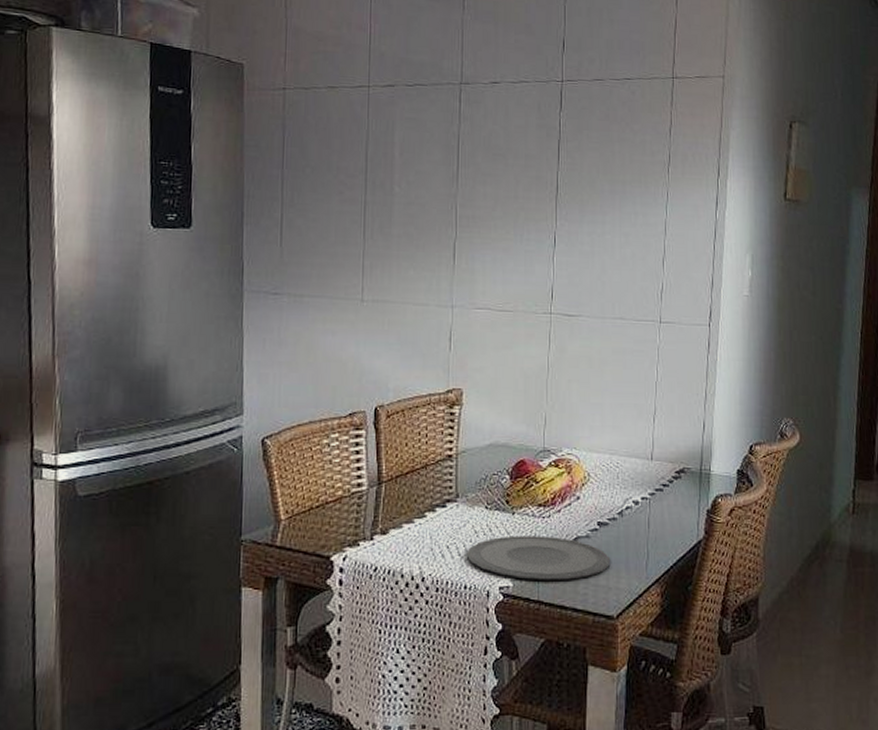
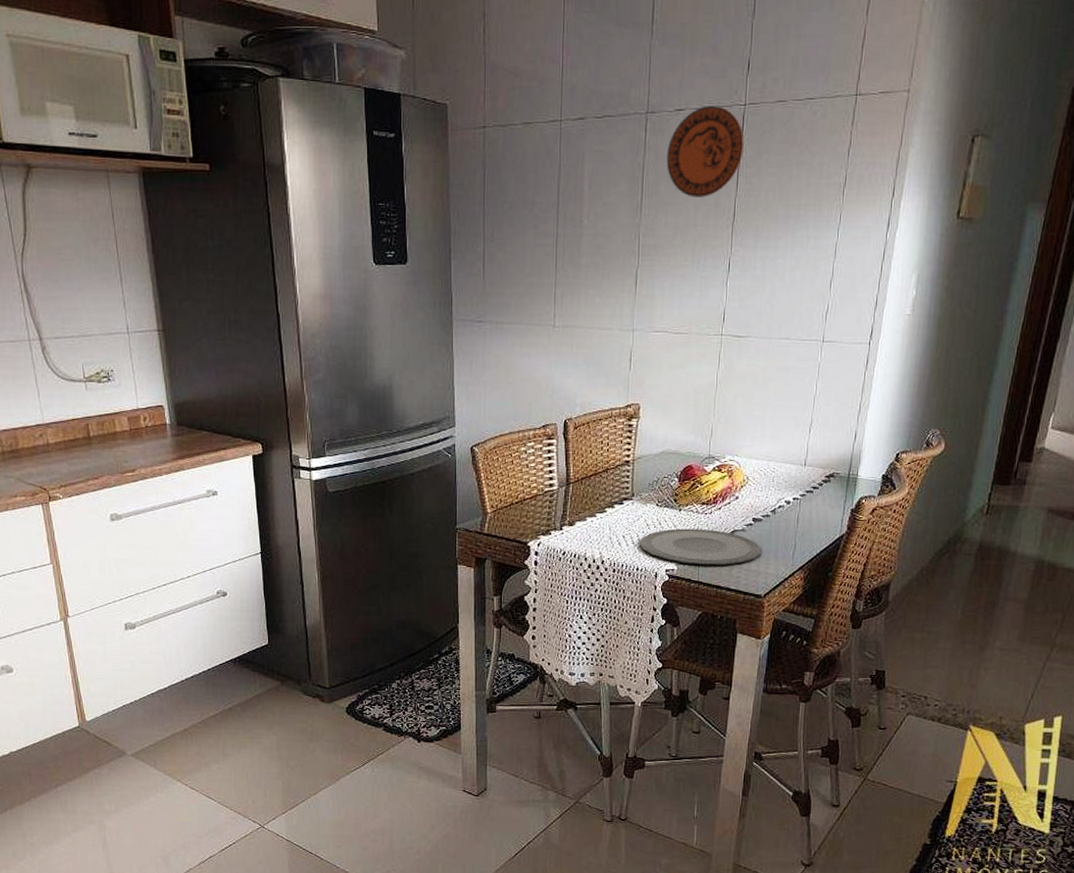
decorative plate: none [483,80,563,170] -> present [666,106,744,198]

